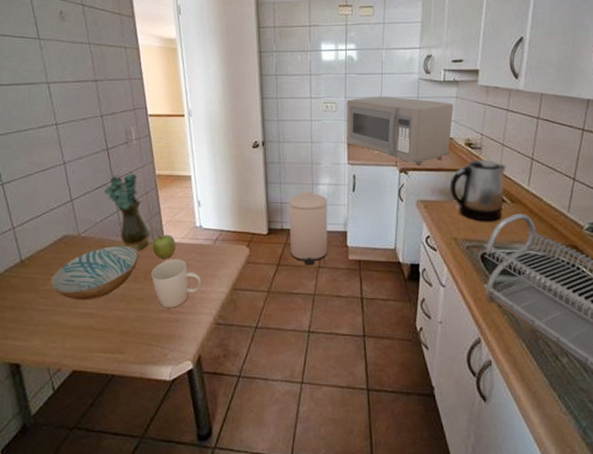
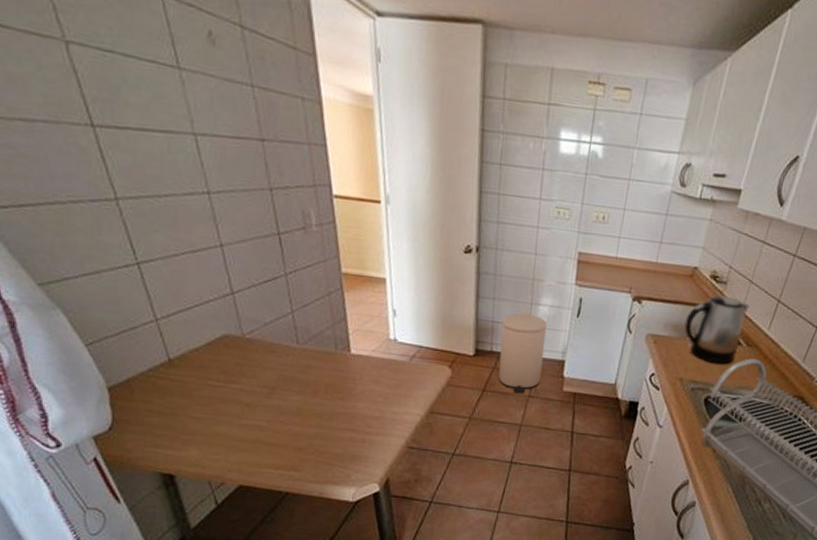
bowl: present [50,245,140,301] -> none [208,351,320,412]
vase: present [104,171,150,251] -> none [275,265,334,361]
mug: present [151,259,202,308] -> none [333,373,394,428]
fruit: present [152,234,176,258] -> none [335,345,364,373]
microwave: present [347,96,454,165] -> none [577,206,706,295]

